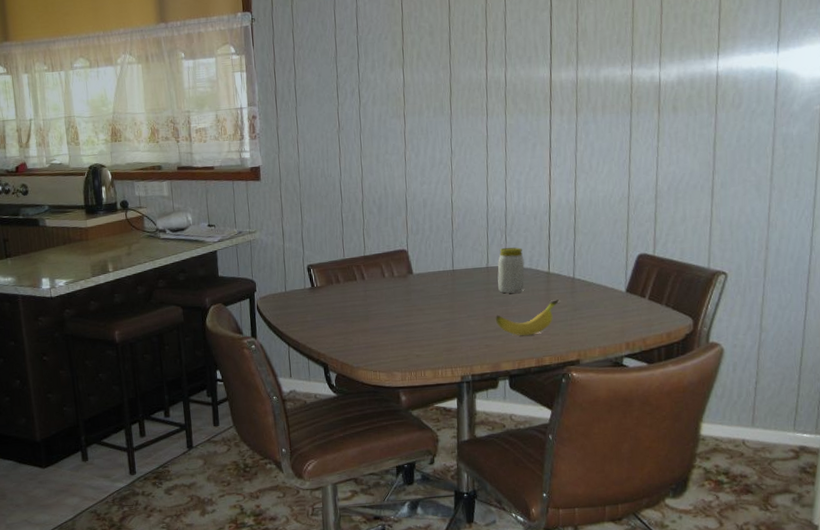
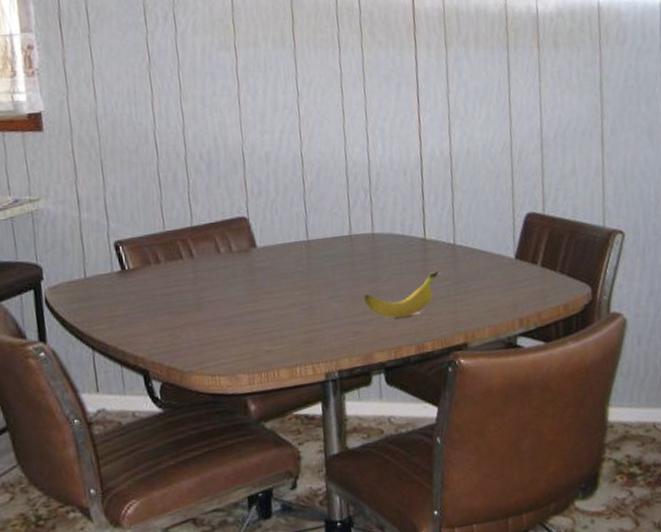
jar: present [497,247,525,294] -> none [362,209,397,267]

